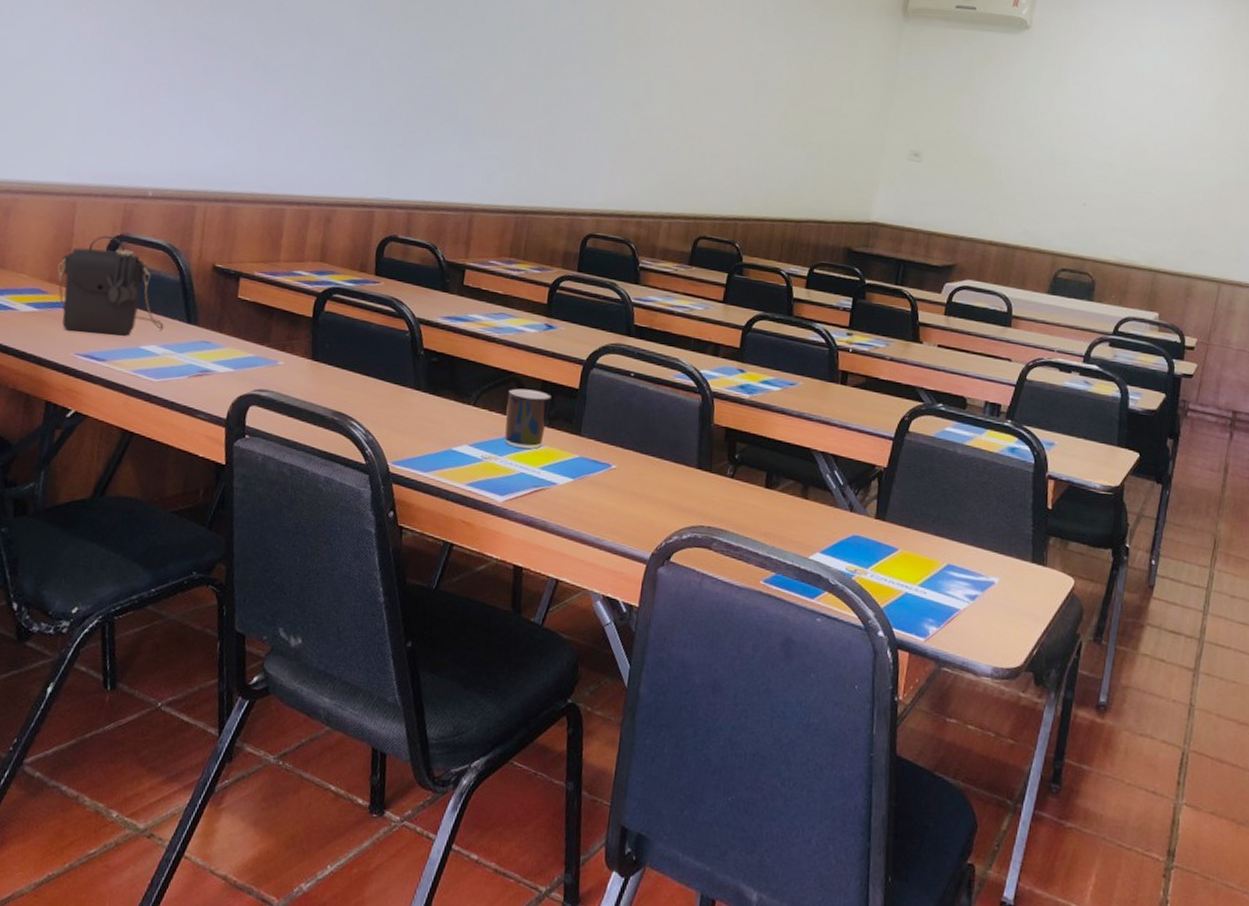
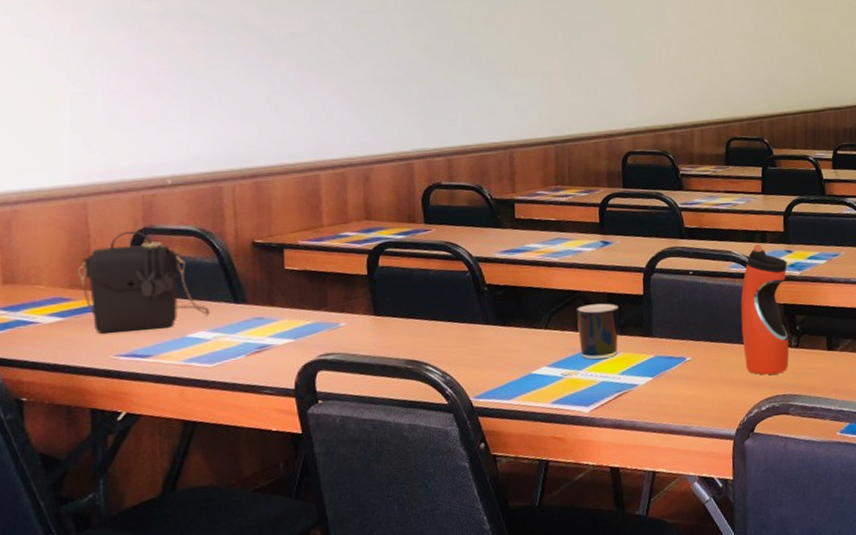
water bottle: none [673,357,739,503] -> present [740,244,789,375]

